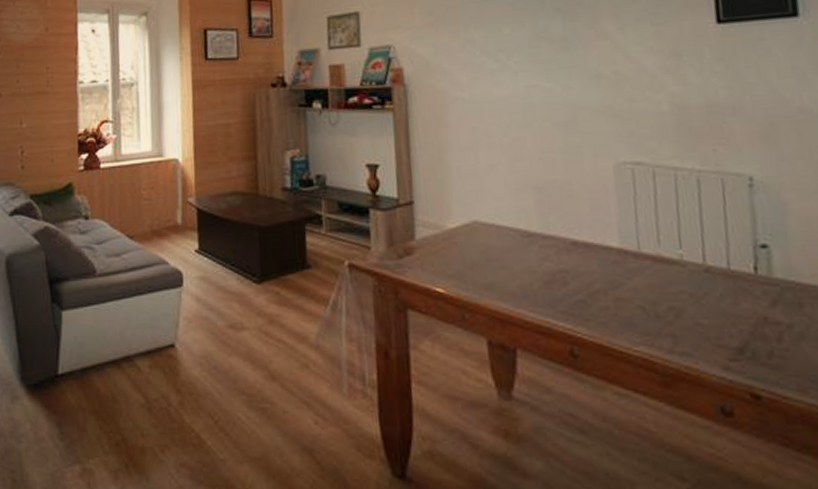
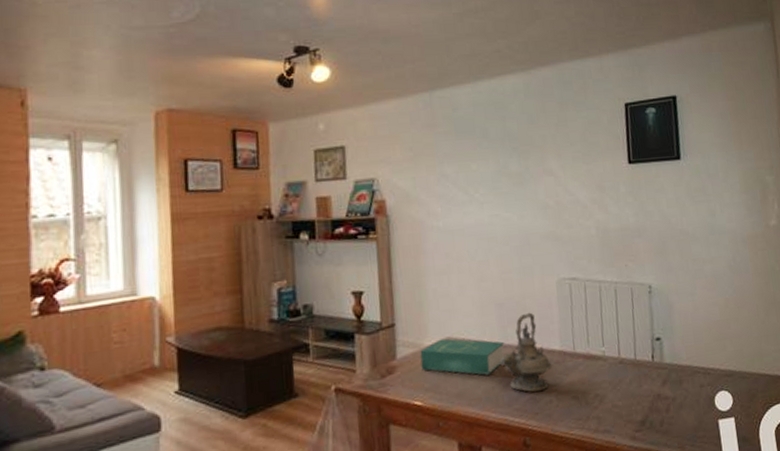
book: none [442,222,546,268] -> present [420,338,505,375]
teapot: none [540,200,608,293] -> present [500,312,552,392]

